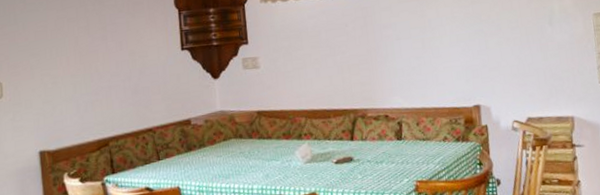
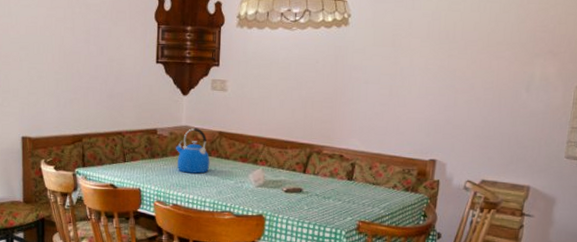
kettle: none [212,111,253,161] -> present [175,127,210,174]

